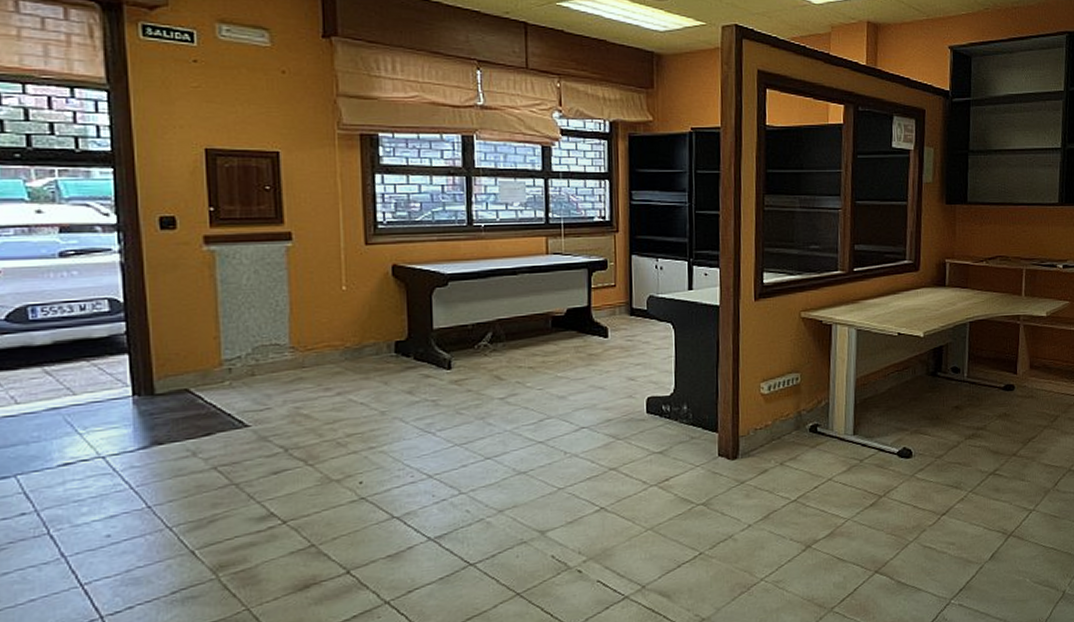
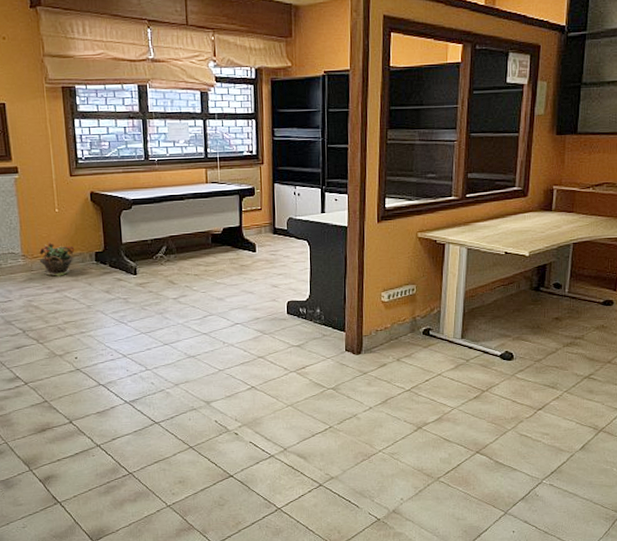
potted plant: none [314,328,367,374] -> present [39,241,75,276]

